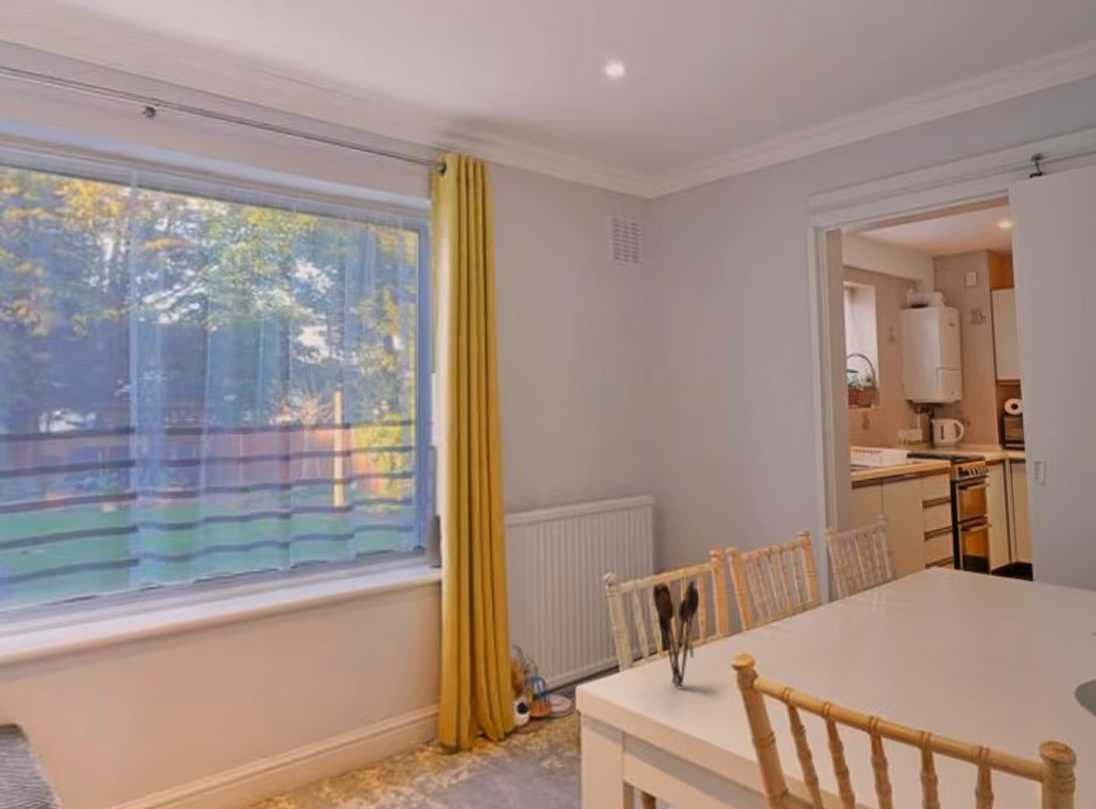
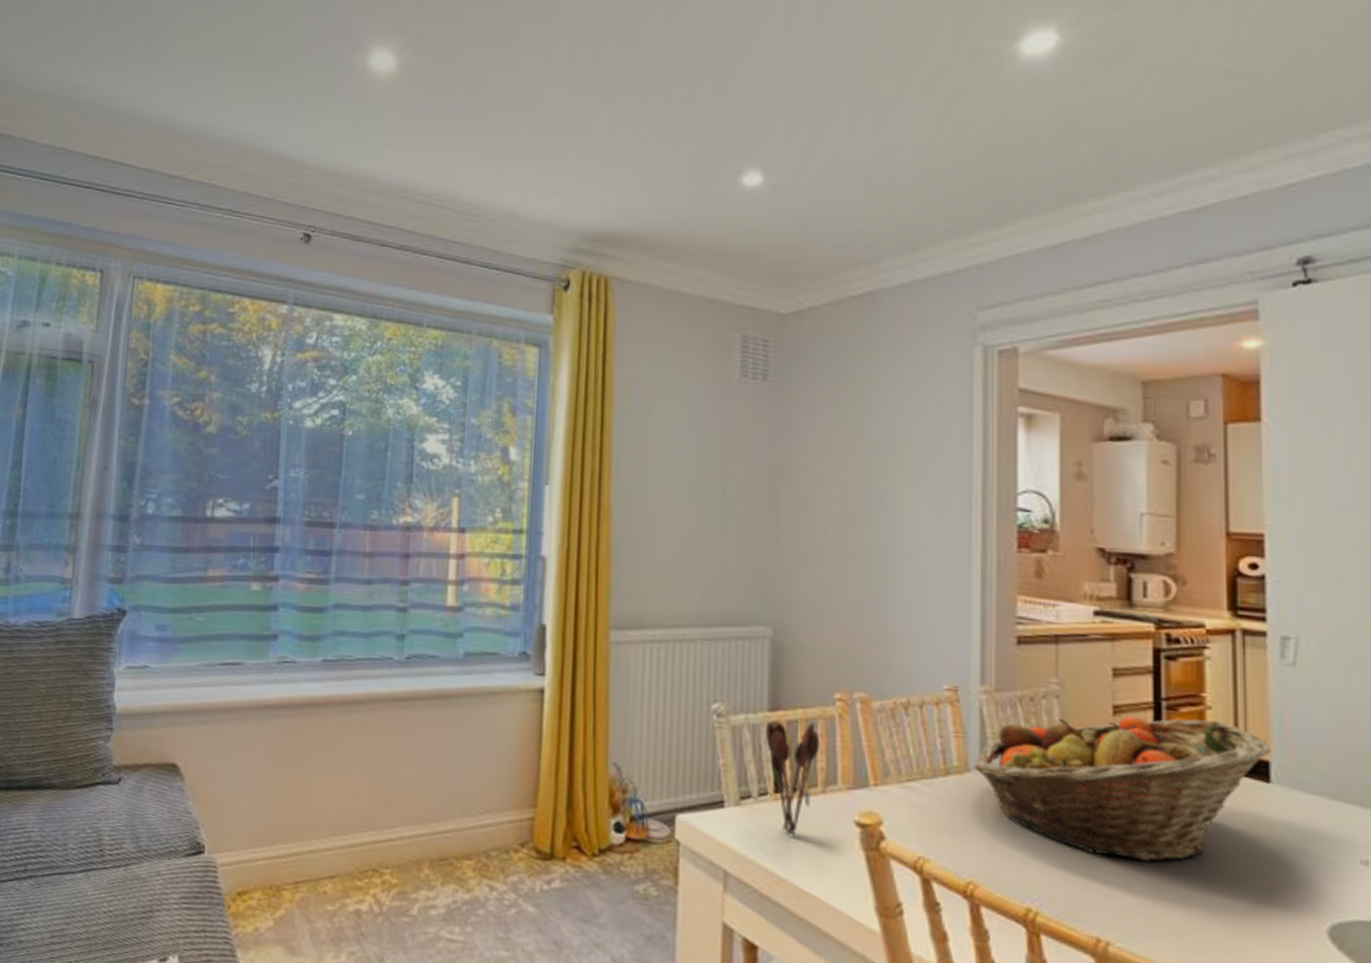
fruit basket: none [824,536,1032,661] -> present [974,716,1271,862]

